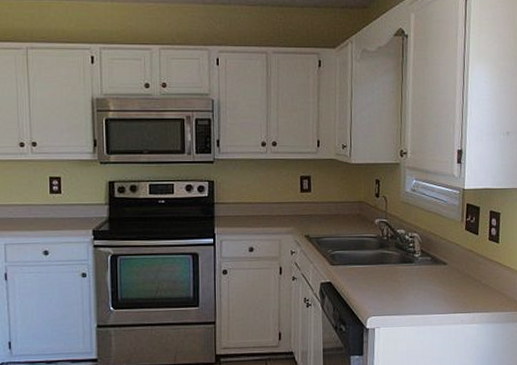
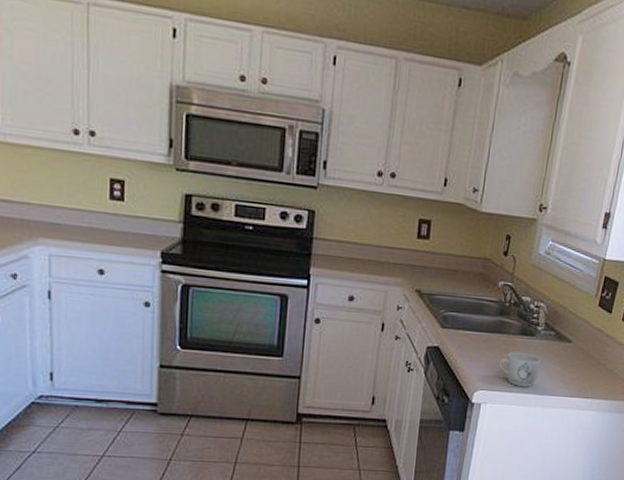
mug: none [385,278,422,309] -> present [499,351,541,387]

